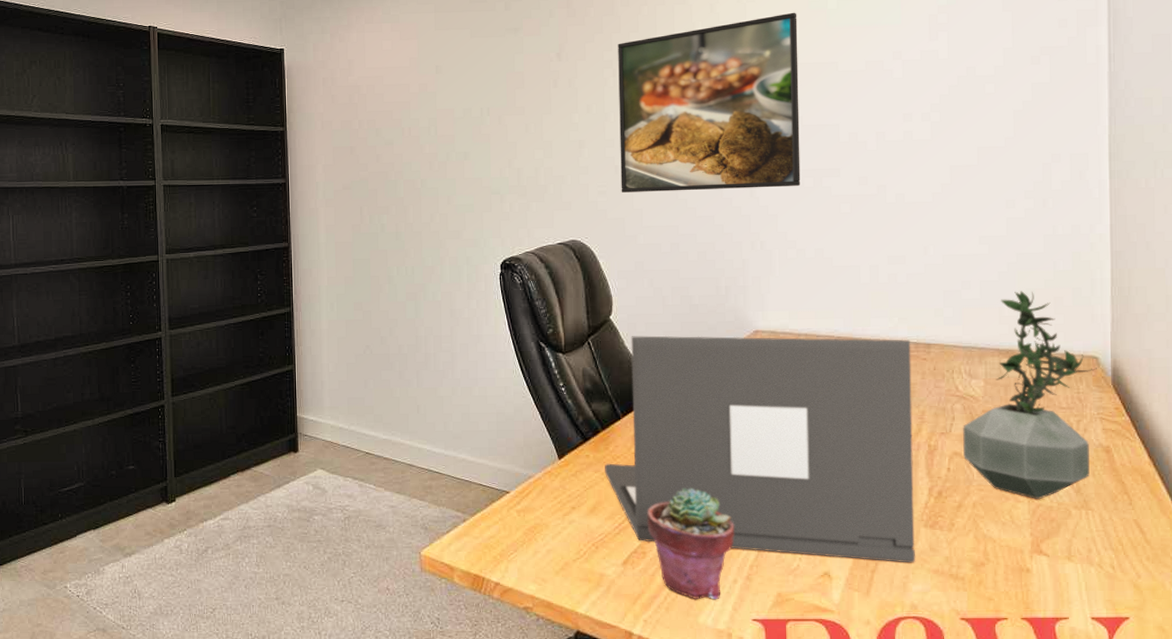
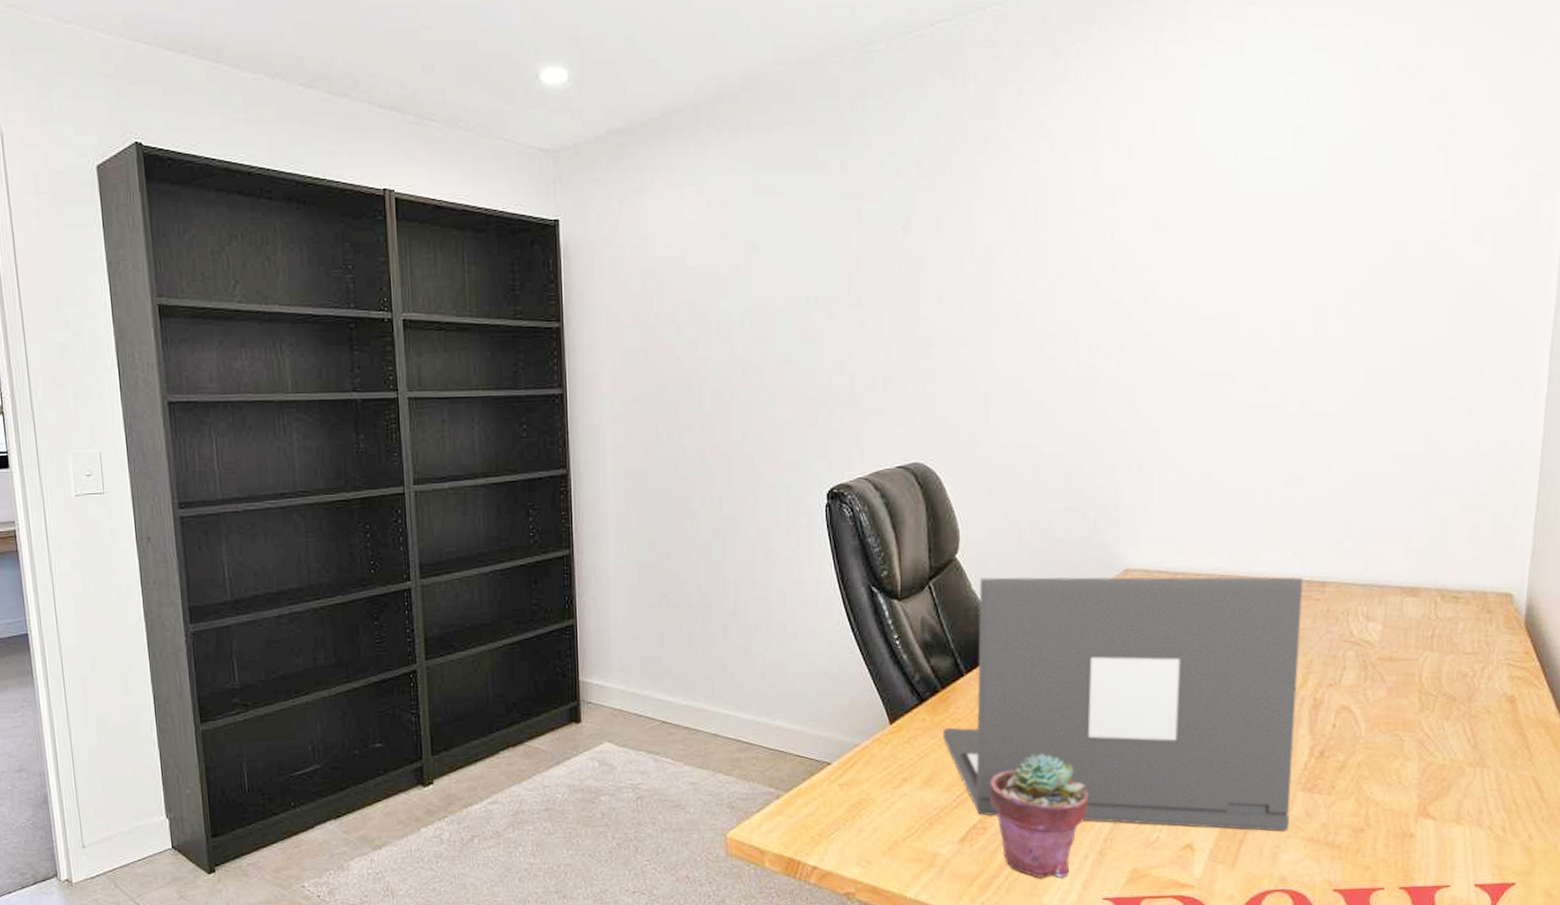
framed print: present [618,12,801,193] -> none [975,174,1199,403]
potted plant: present [963,291,1098,500] -> none [1352,518,1511,758]

